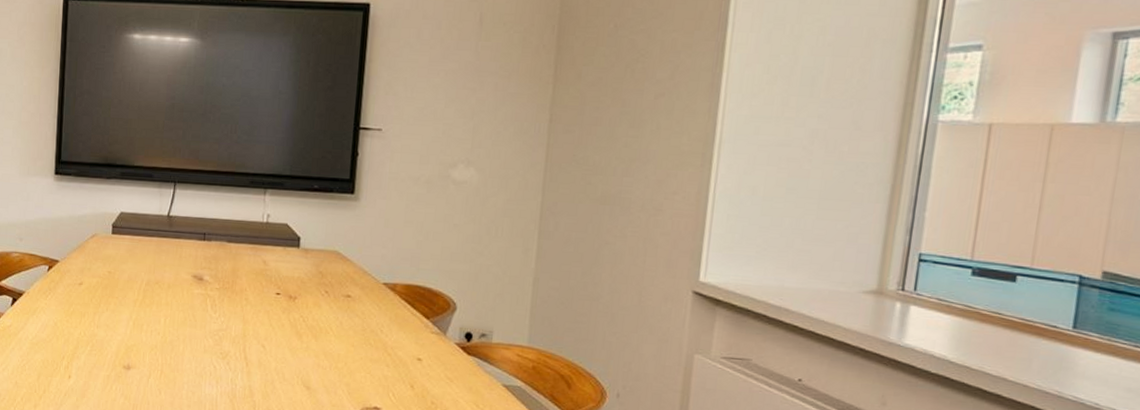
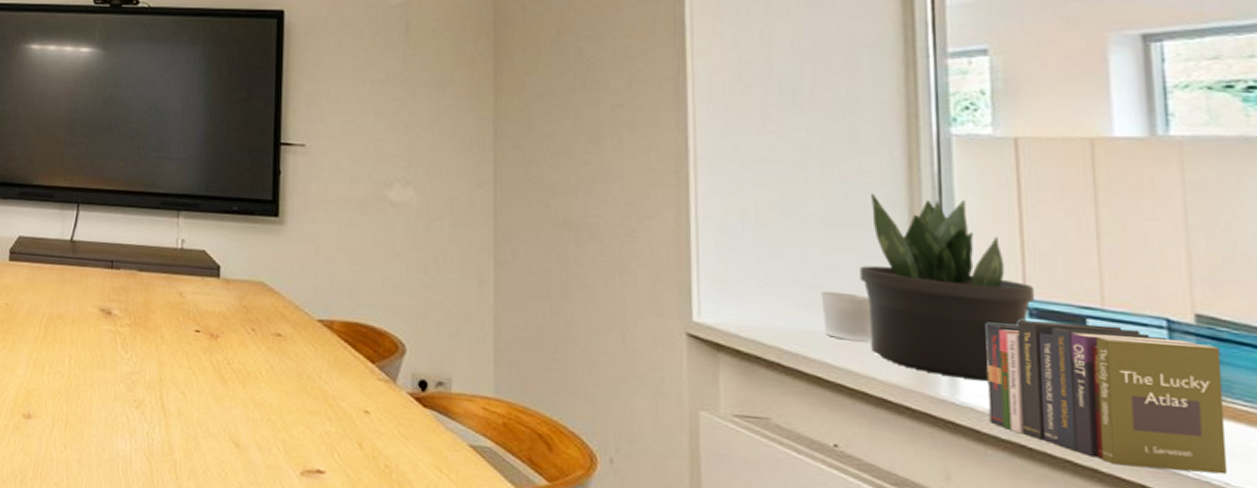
candle holder: none [806,255,847,297] -> present [821,291,873,342]
planter: none [841,172,980,327] -> present [860,193,1034,381]
books: none [924,277,1116,397] -> present [985,320,1228,475]

